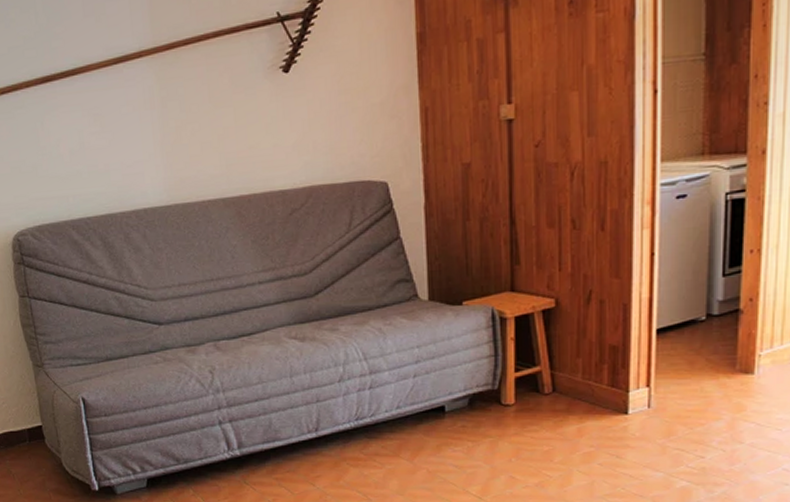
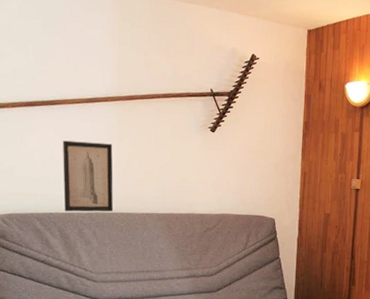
wall art: none [92,113,166,213] -> present [63,140,114,212]

